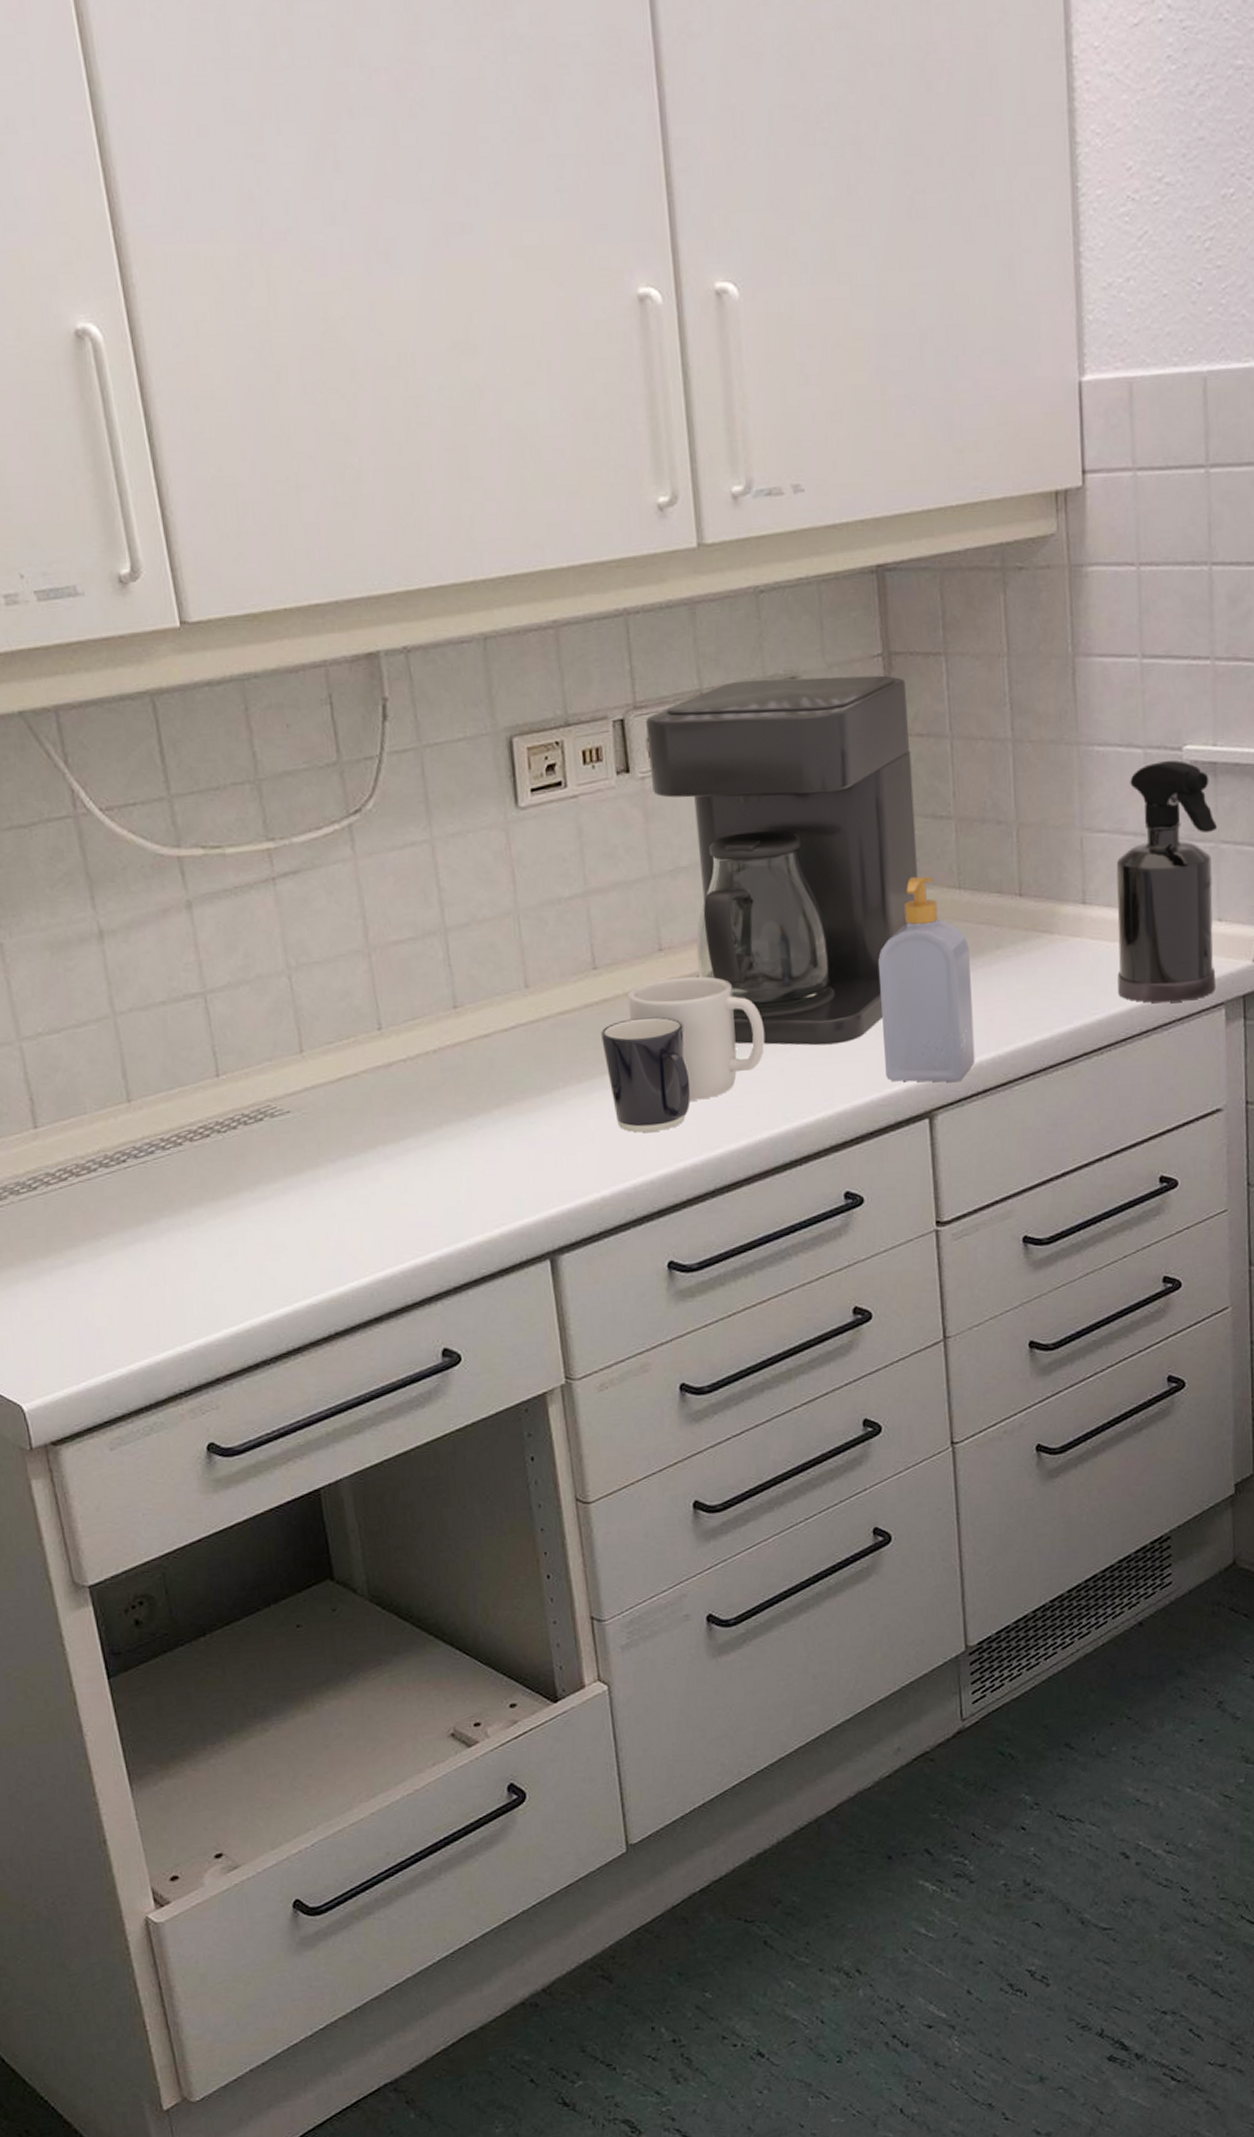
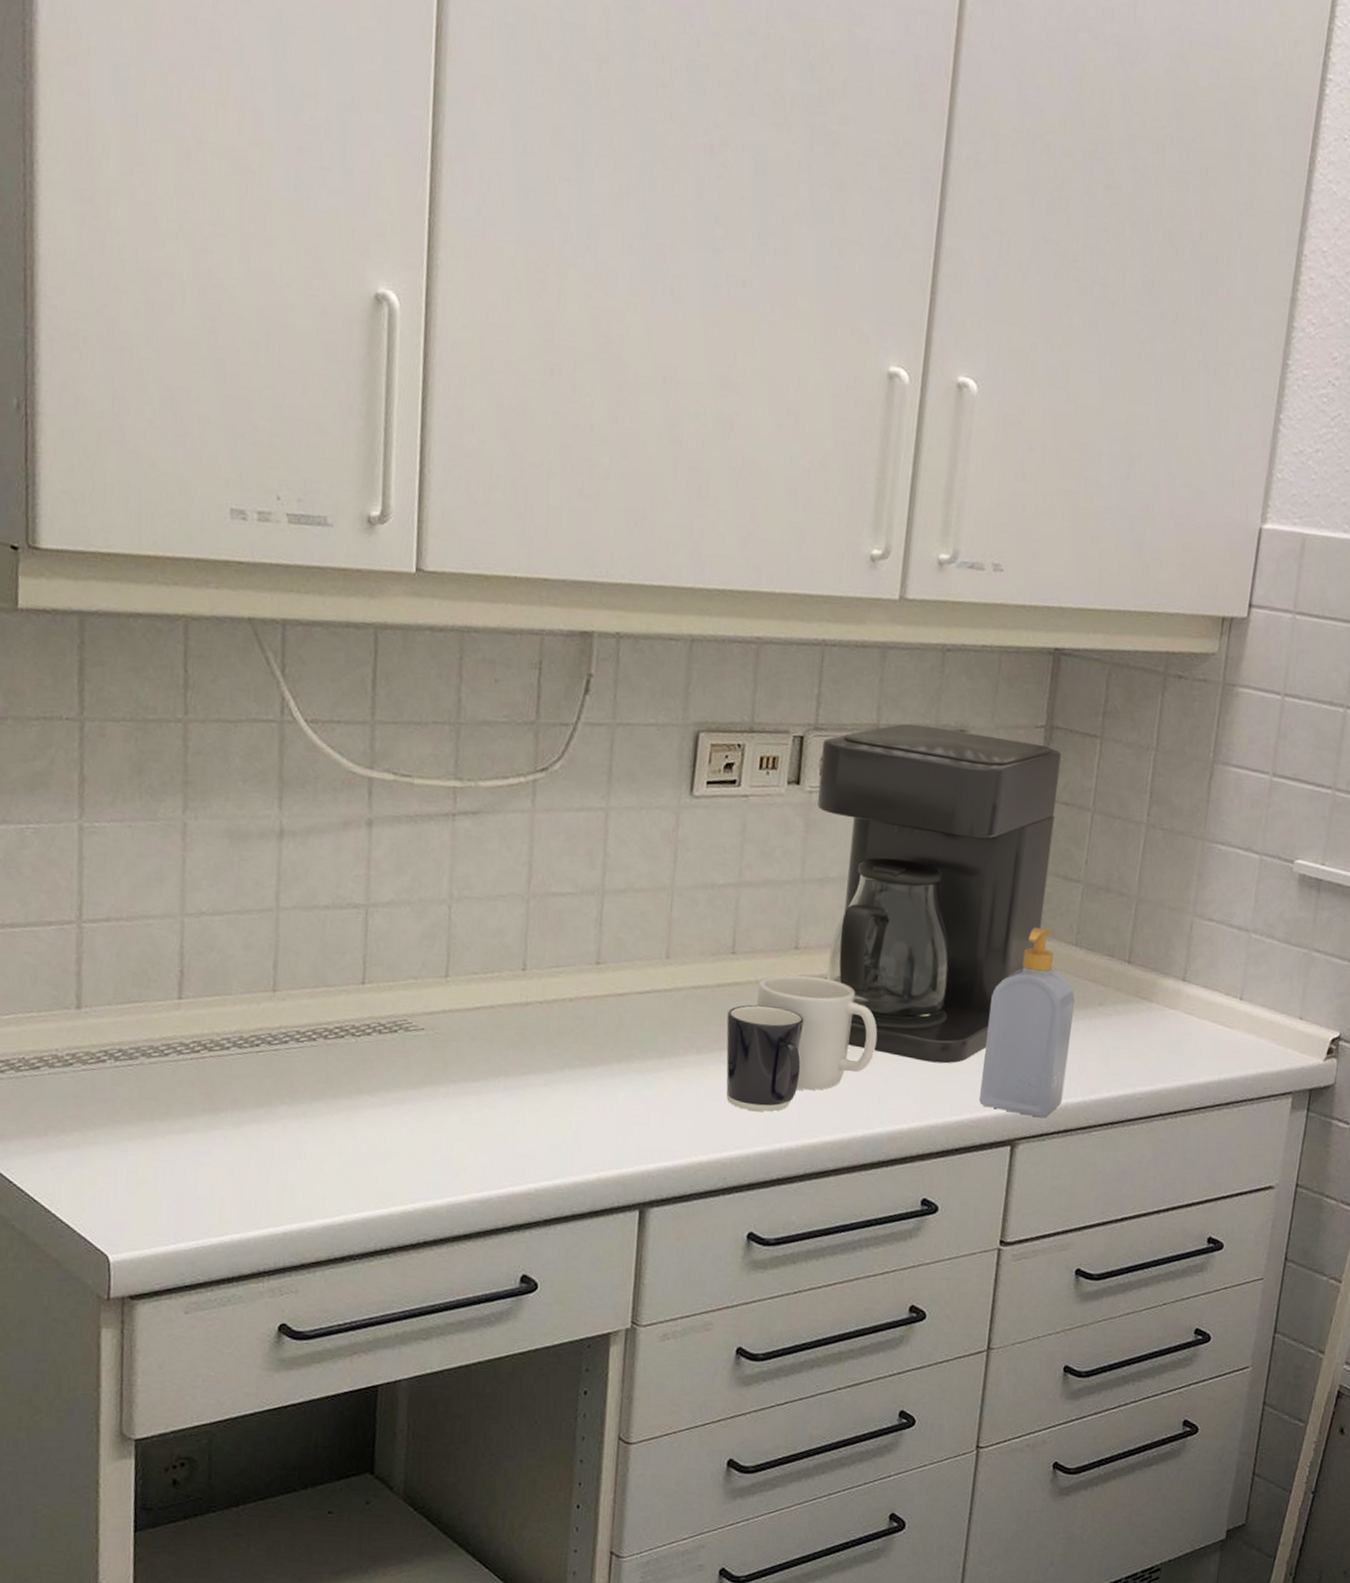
spray bottle: present [1116,760,1218,1003] -> none [1200,869,1314,1085]

